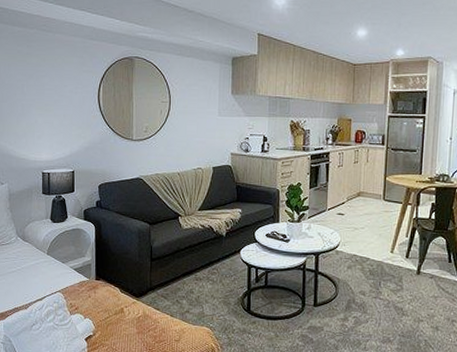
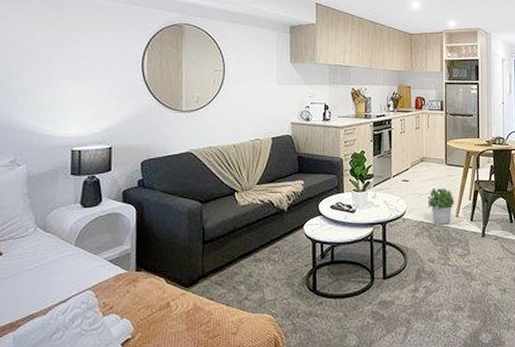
potted plant: none [362,223,390,260] -> present [427,187,455,225]

